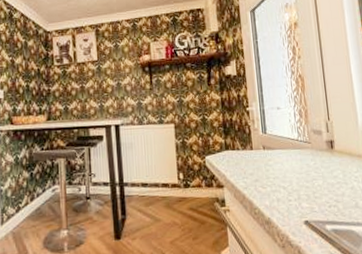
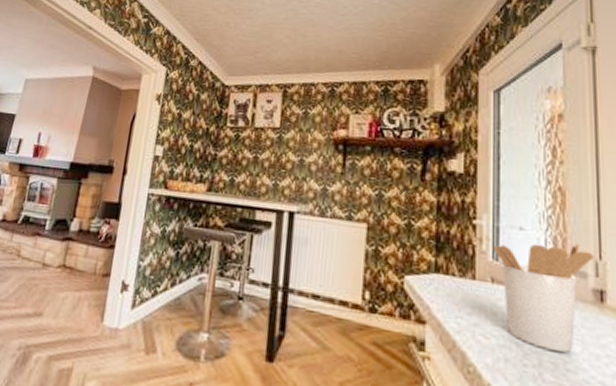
utensil holder: none [261,112,325,187] -> present [492,243,594,353]

